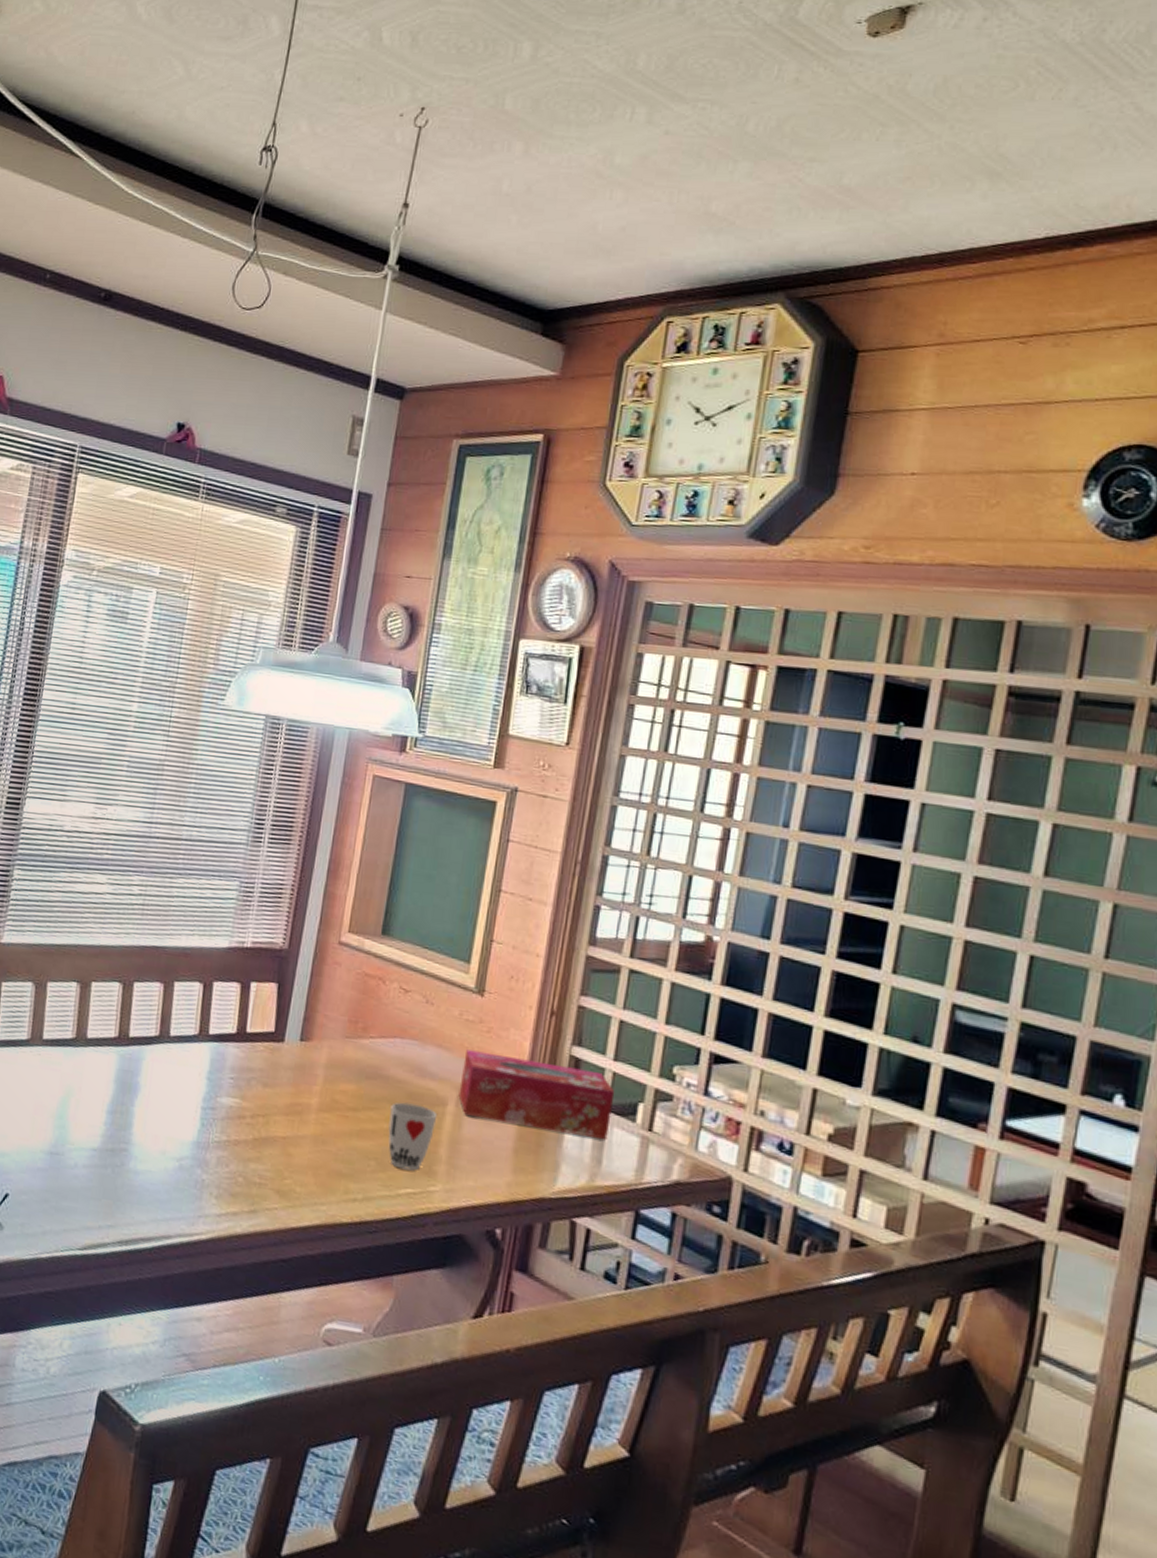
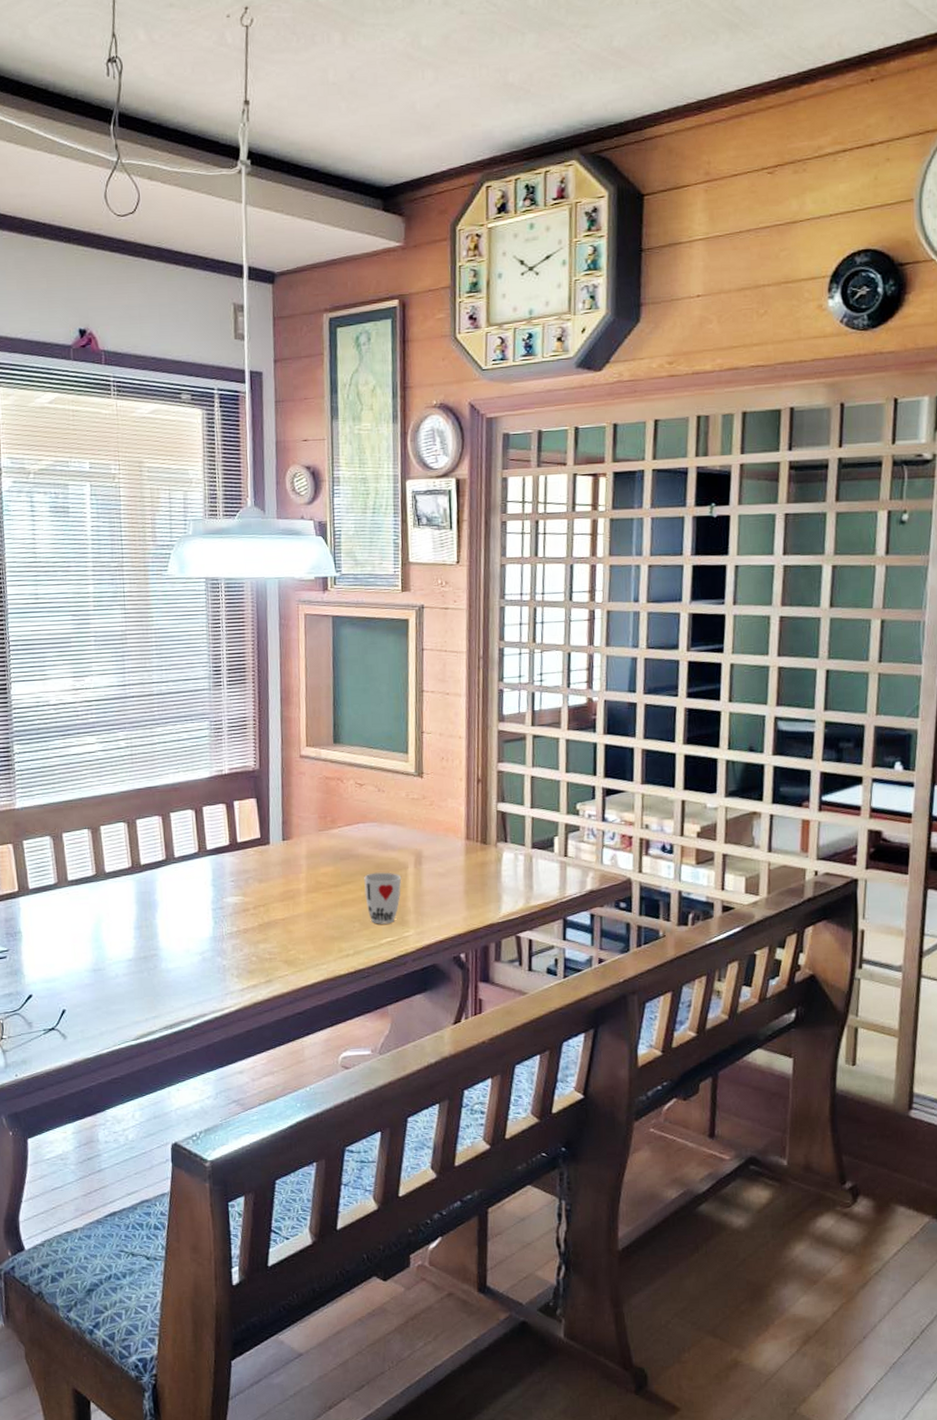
tissue box: present [458,1049,615,1141] -> none [415,819,535,873]

